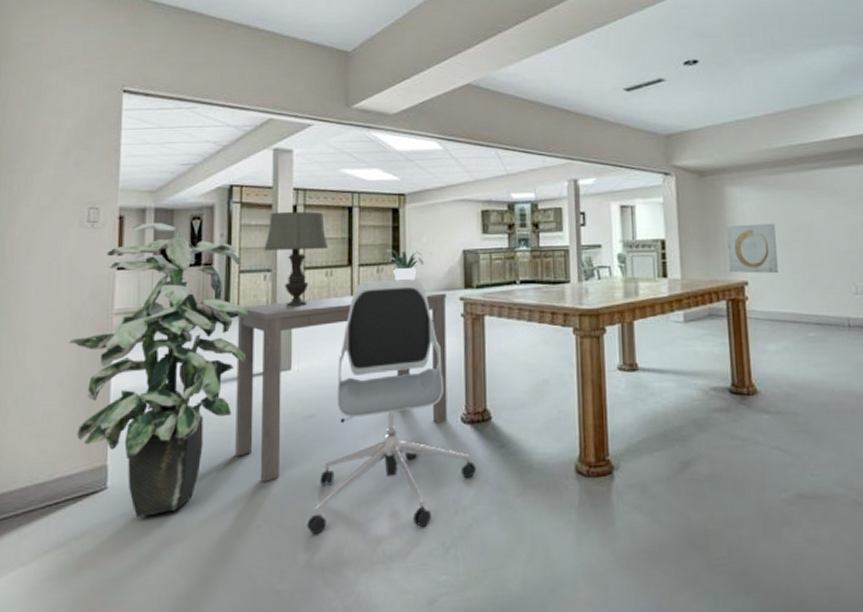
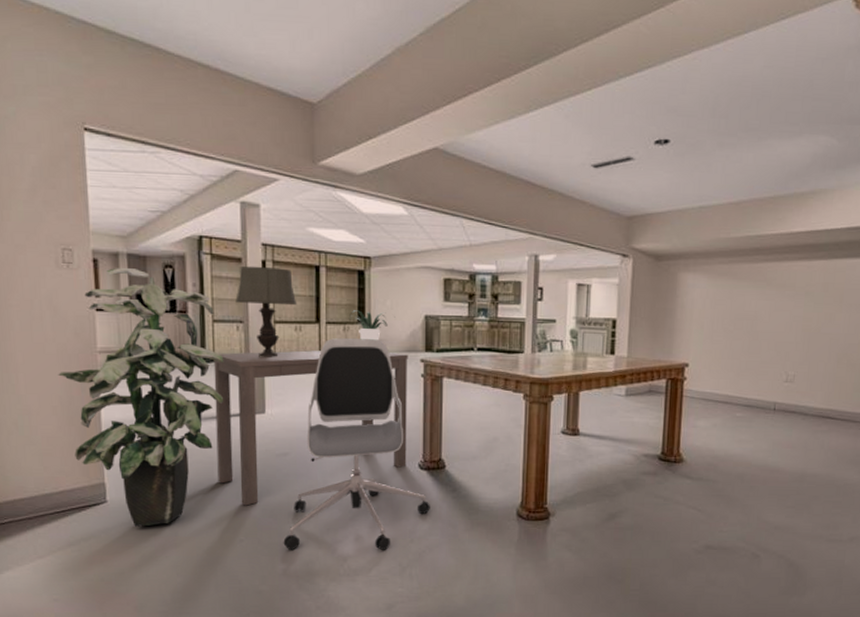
wall art: present [726,223,778,273] -> none [673,309,722,357]

